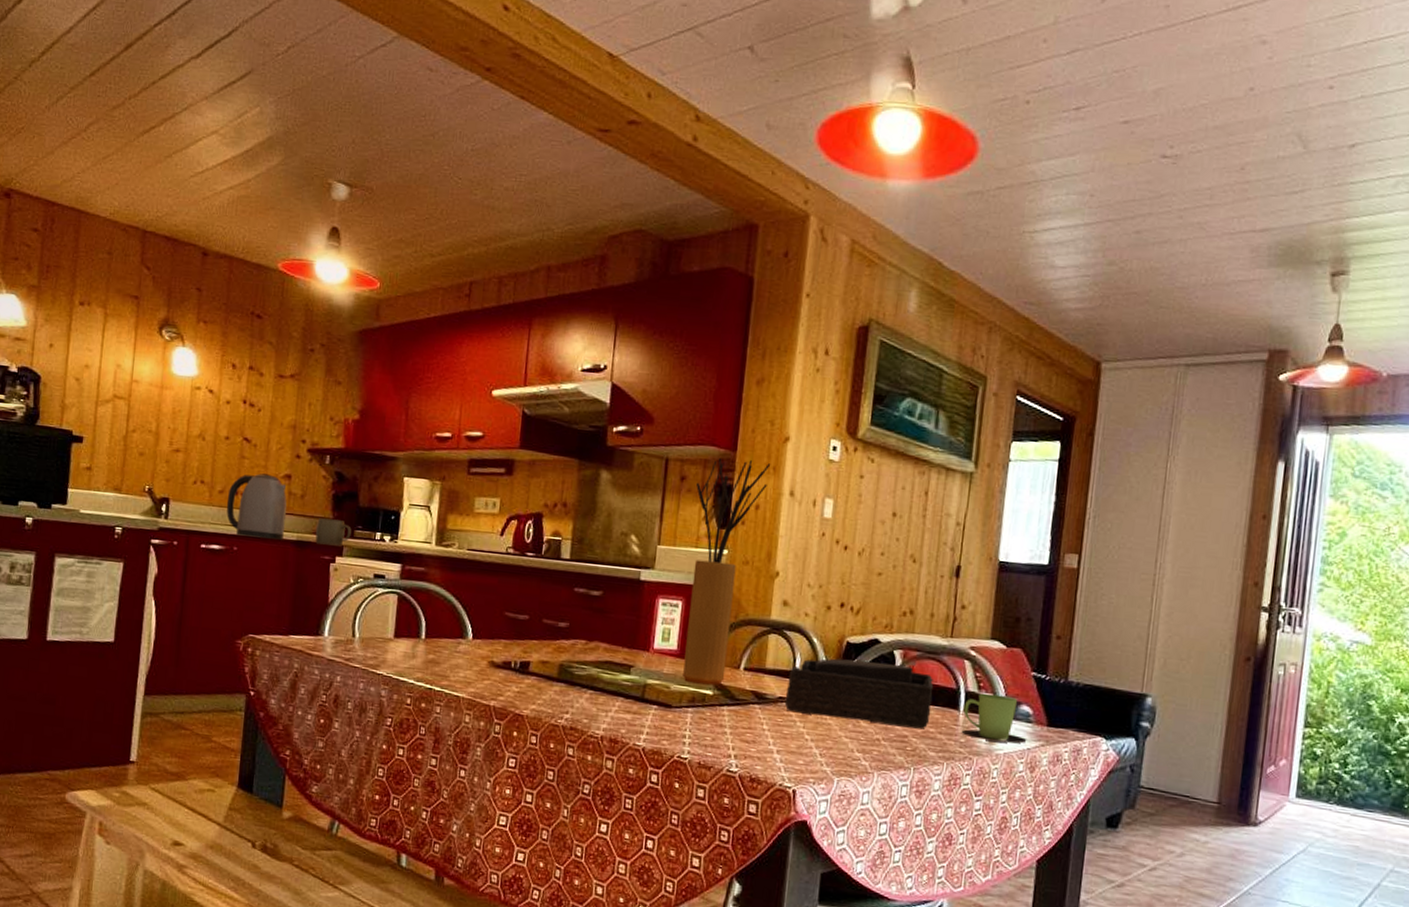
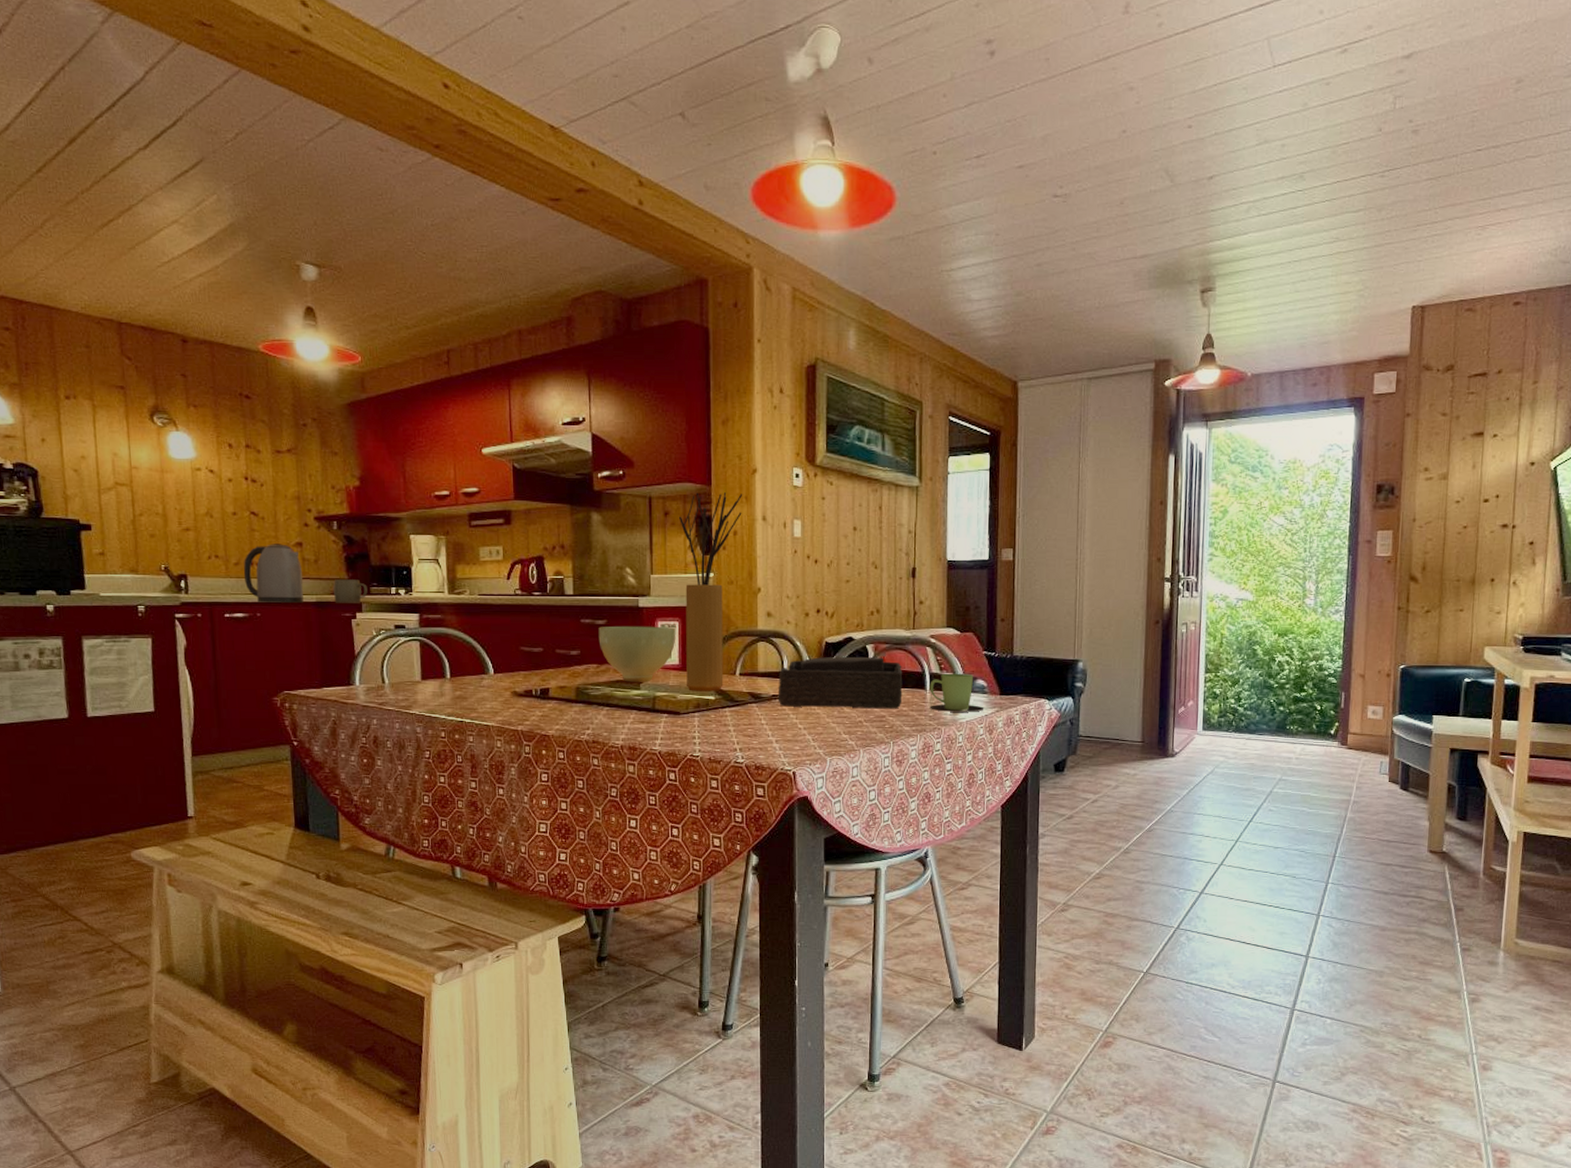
bowl: none [591,598,679,667] -> present [598,626,676,682]

